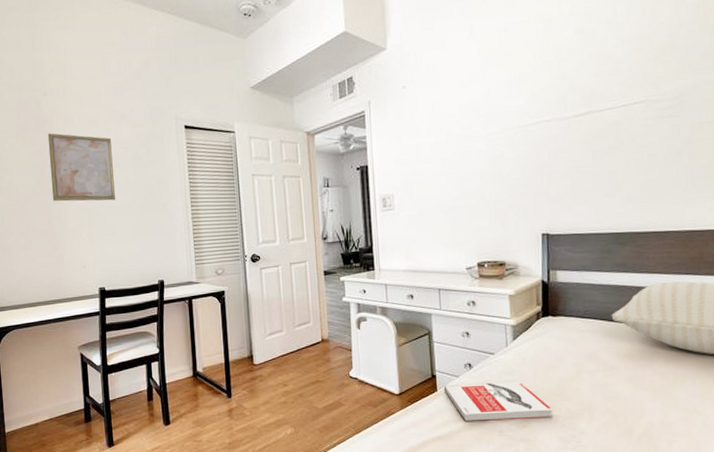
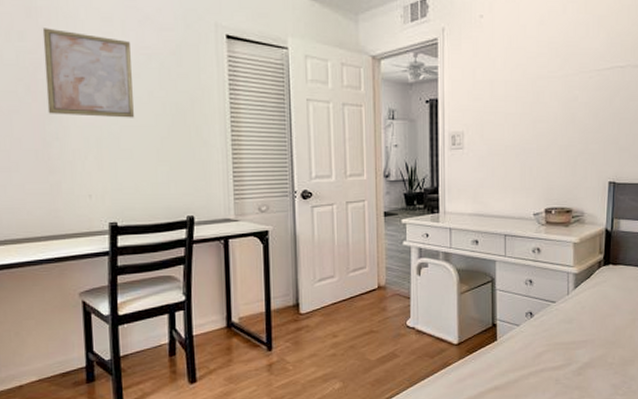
book: present [443,381,554,423] -> none [503,329,608,372]

